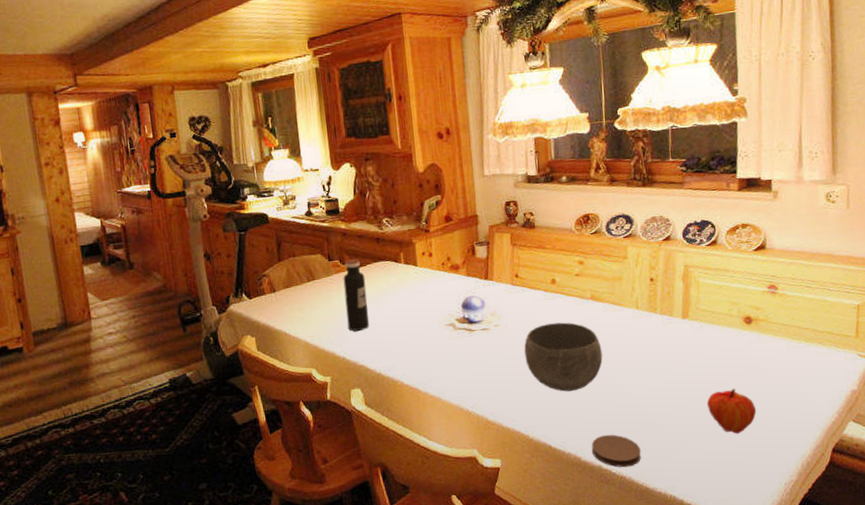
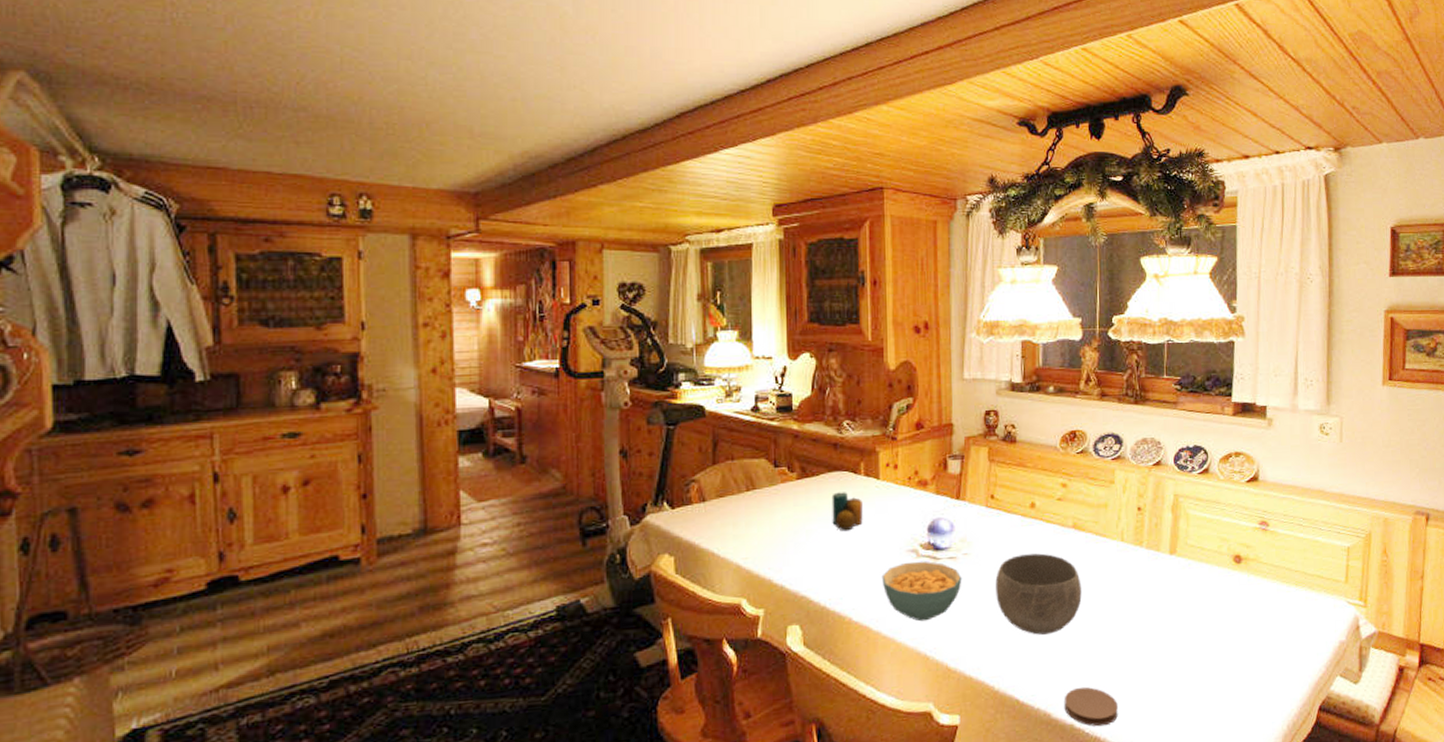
water bottle: present [343,258,369,331] -> none [790,466,817,554]
candle: none [378,278,406,311] -> present [832,492,863,531]
cereal bowl: none [425,332,495,383] -> present [881,561,962,622]
fruit: present [706,389,757,434] -> none [1191,636,1243,689]

